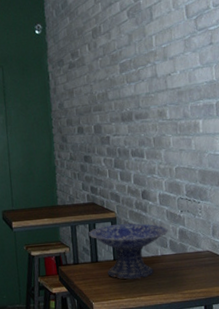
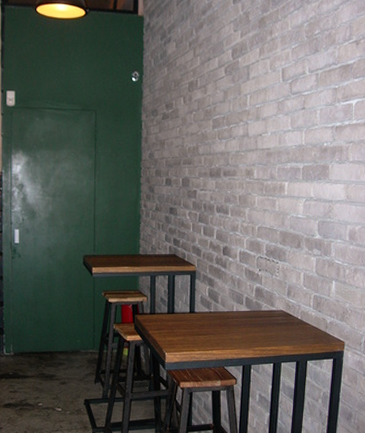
decorative bowl: present [88,223,168,280] -> none [167,277,245,333]

